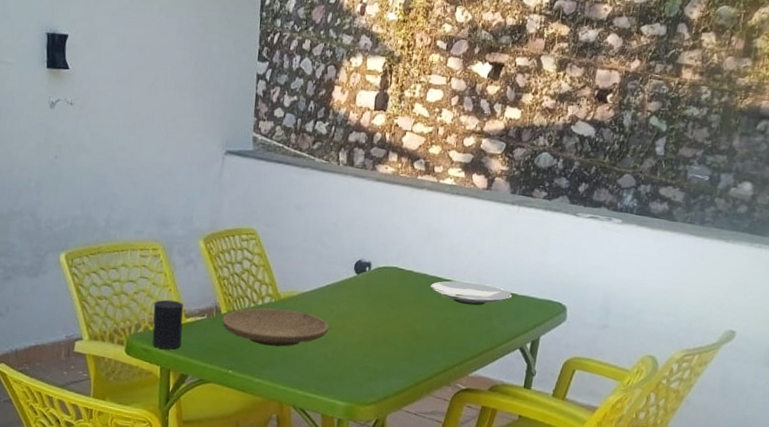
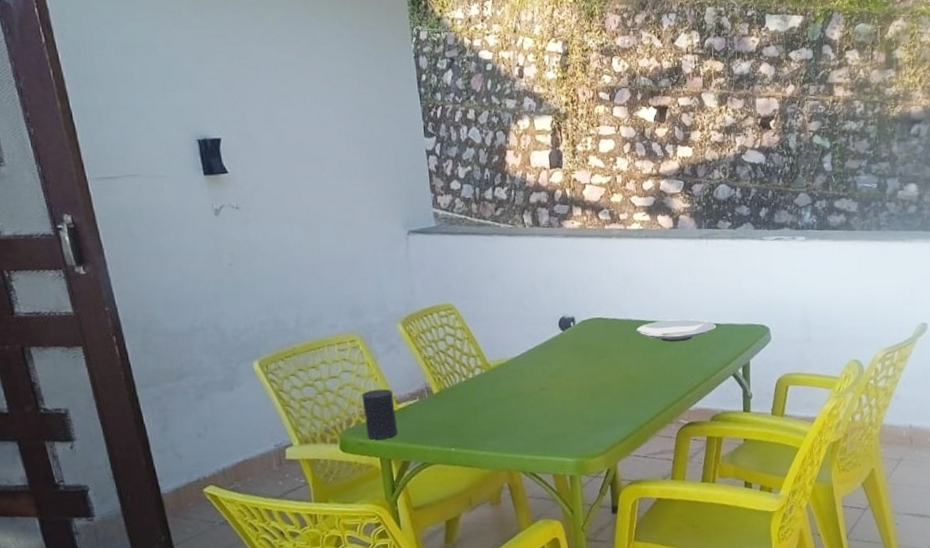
plate: present [222,308,330,347] -> none [435,377,545,417]

